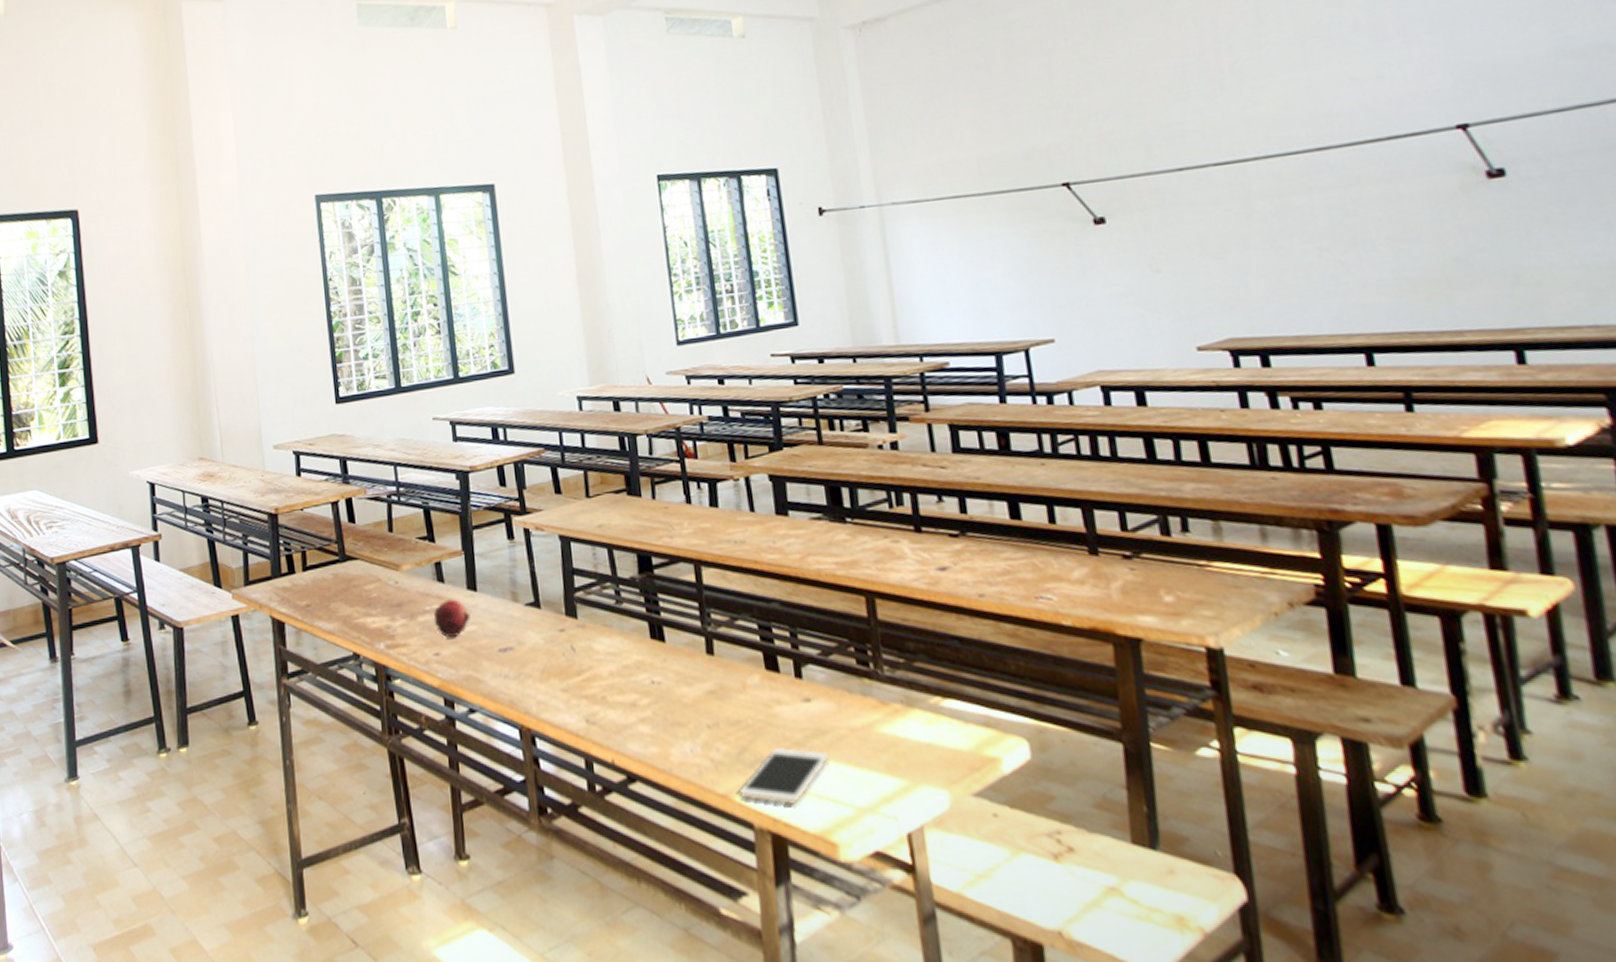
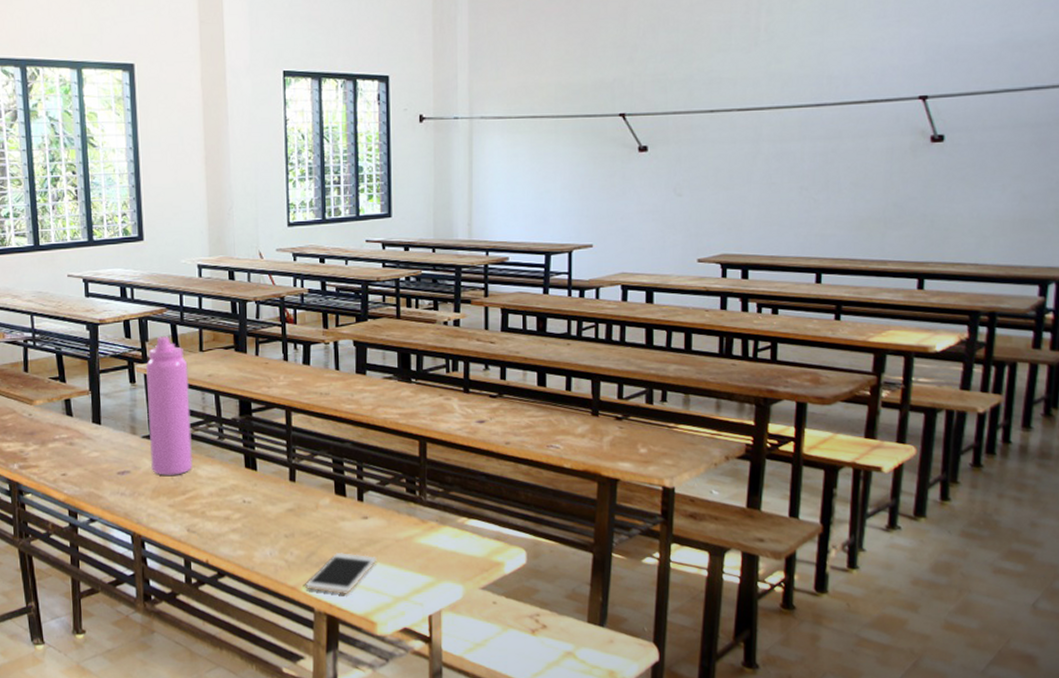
pomegranate: present [434,599,471,638] -> none [62,430,94,462]
water bottle: none [525,480,587,652] -> present [146,335,193,476]

